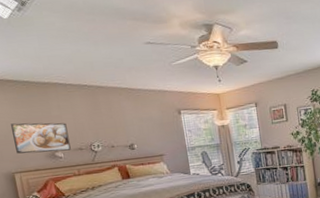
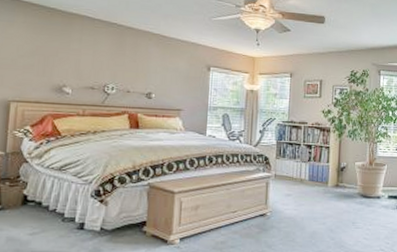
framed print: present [11,122,71,154] -> none [20,48,84,87]

